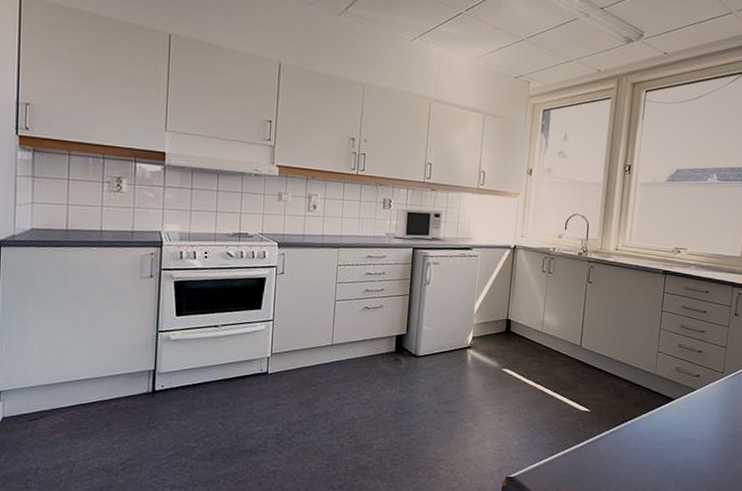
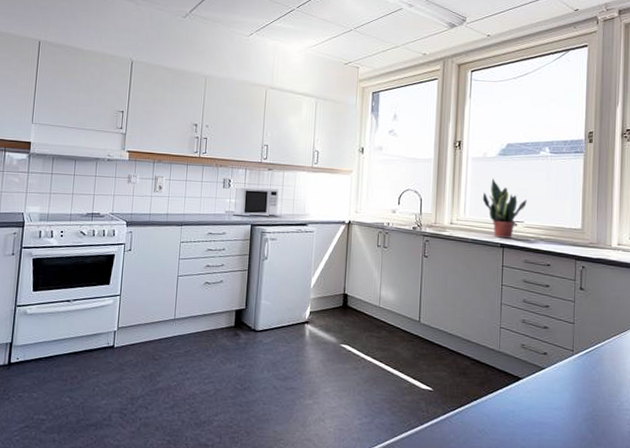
potted plant: none [648,204,692,265] -> present [482,178,527,239]

